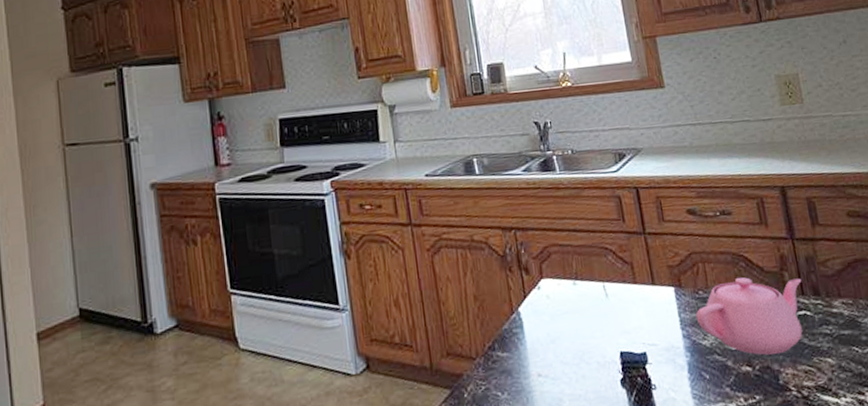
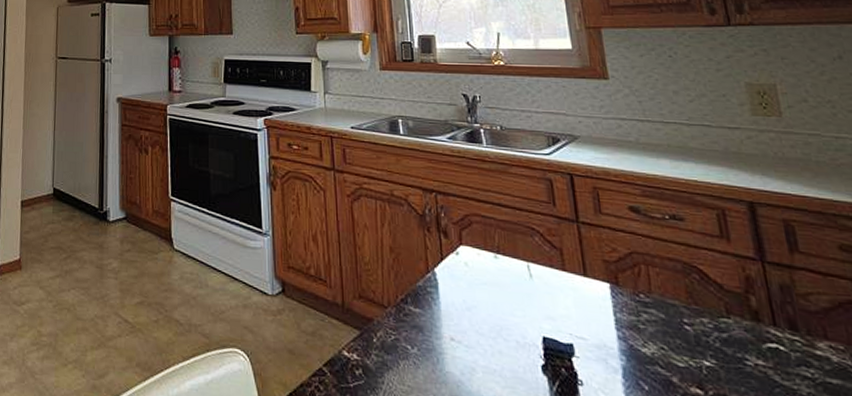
teapot: present [695,277,803,355] -> none [634,289,774,385]

